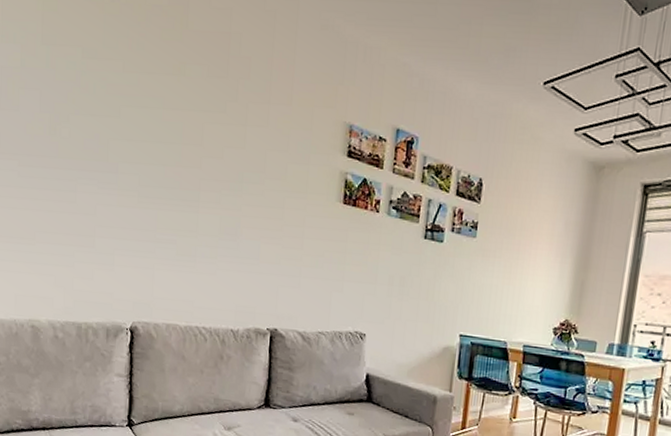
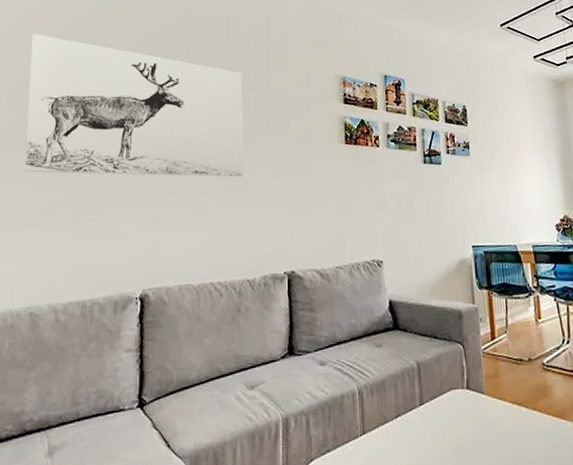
wall art: none [20,26,242,224] -> present [25,33,244,178]

